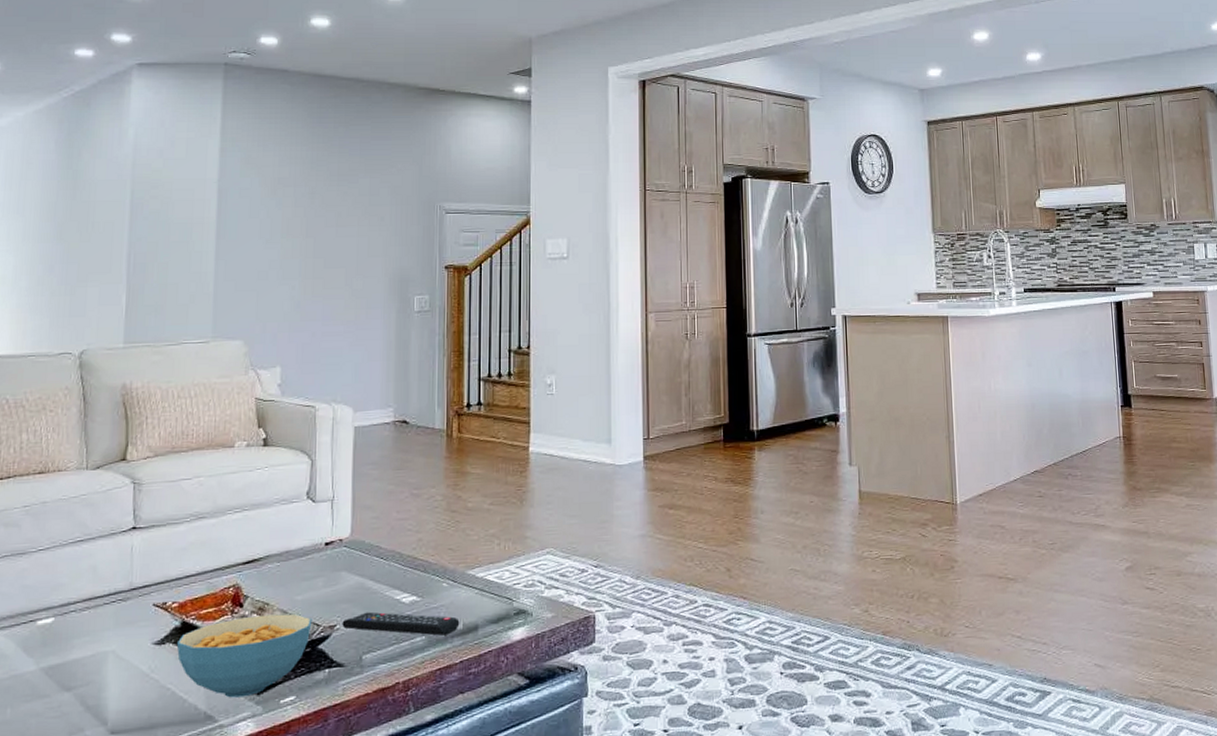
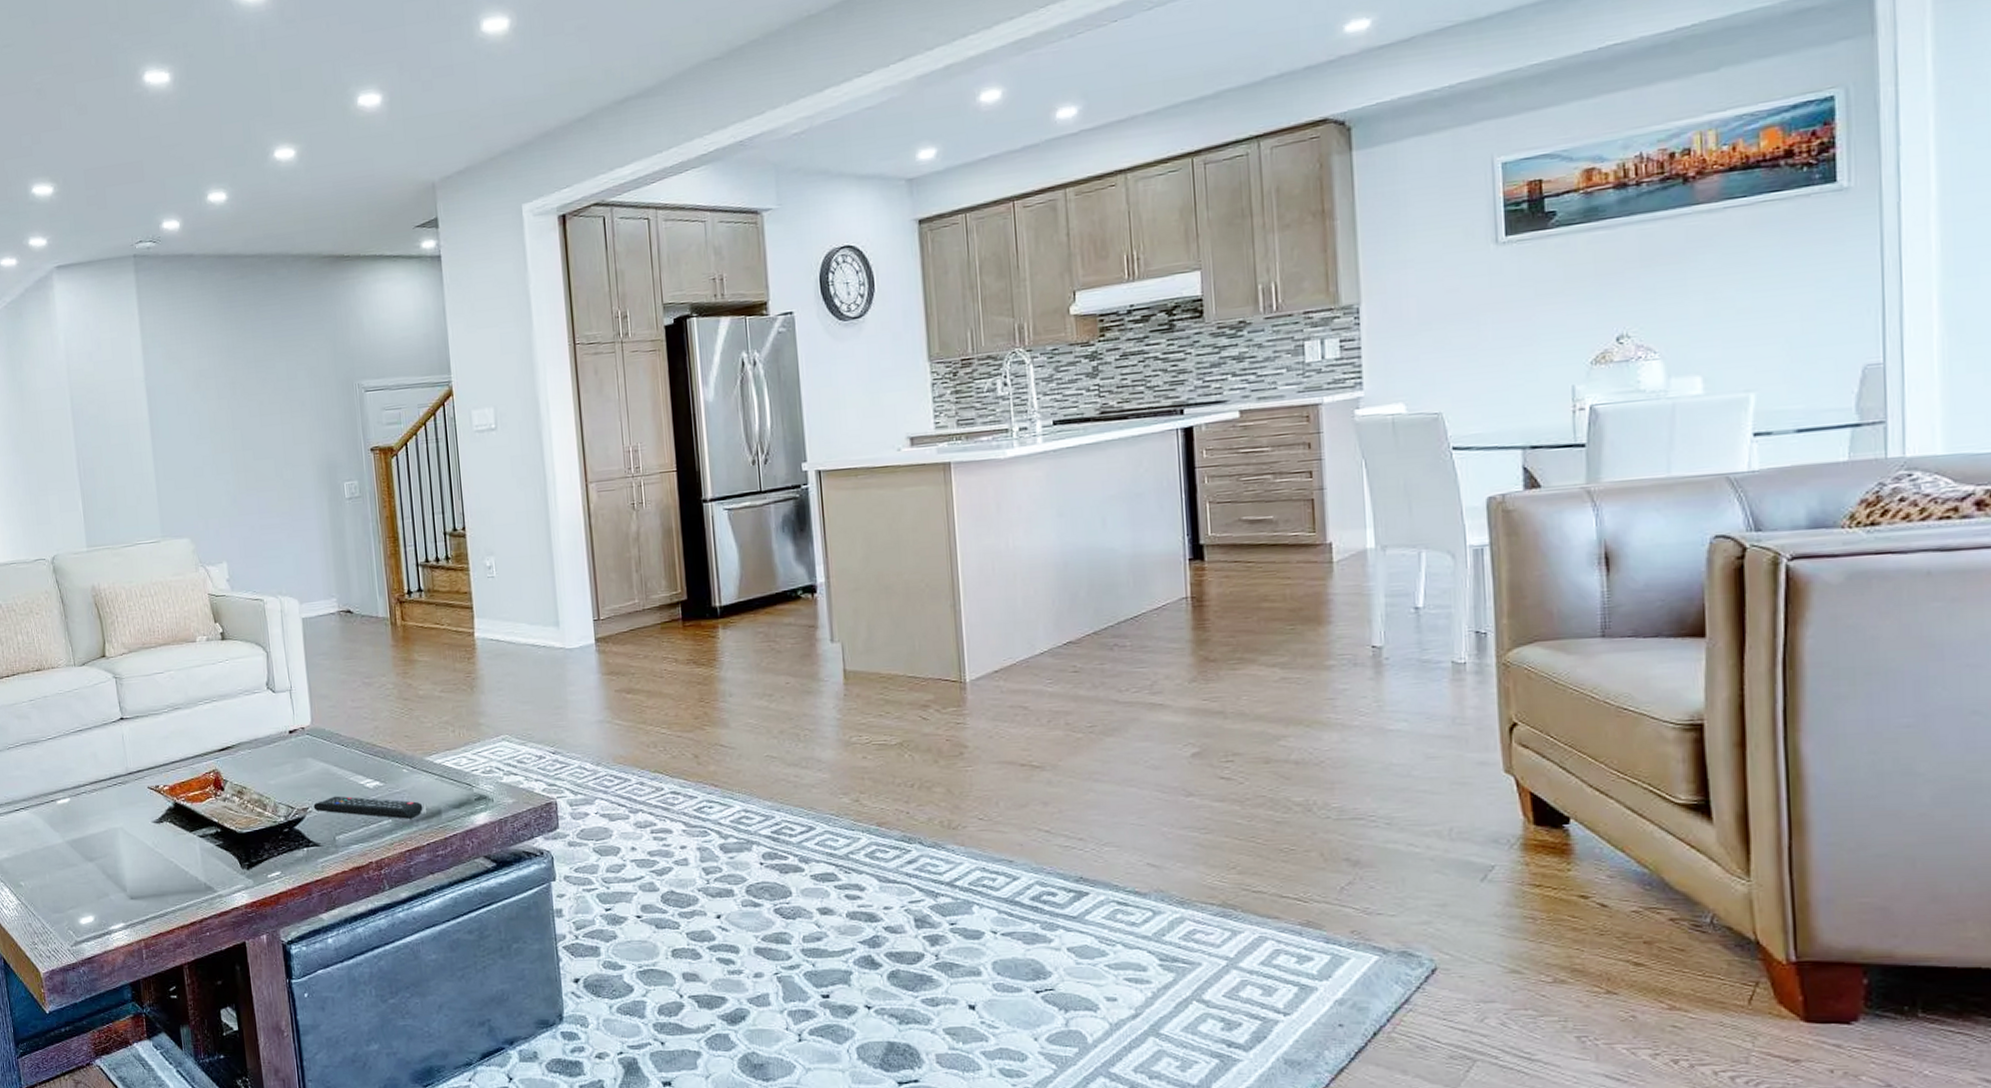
cereal bowl: present [176,613,312,698] -> none [172,797,287,872]

